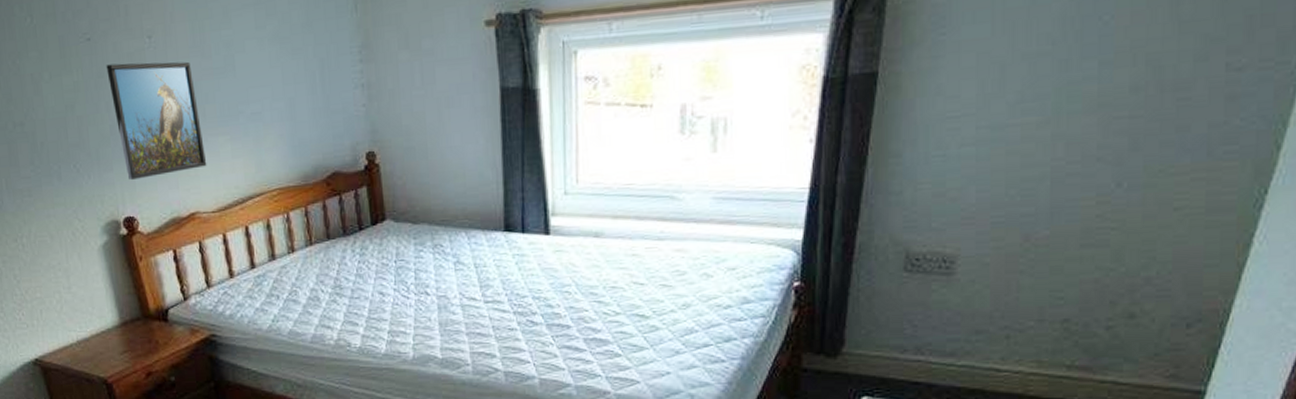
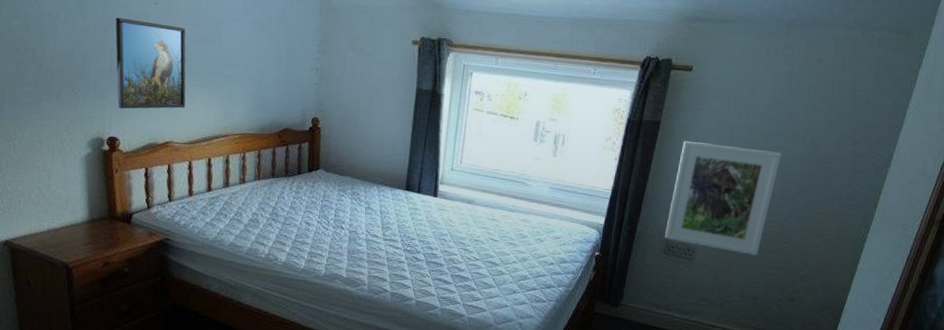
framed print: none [903,87,1094,256] -> present [665,141,782,256]

